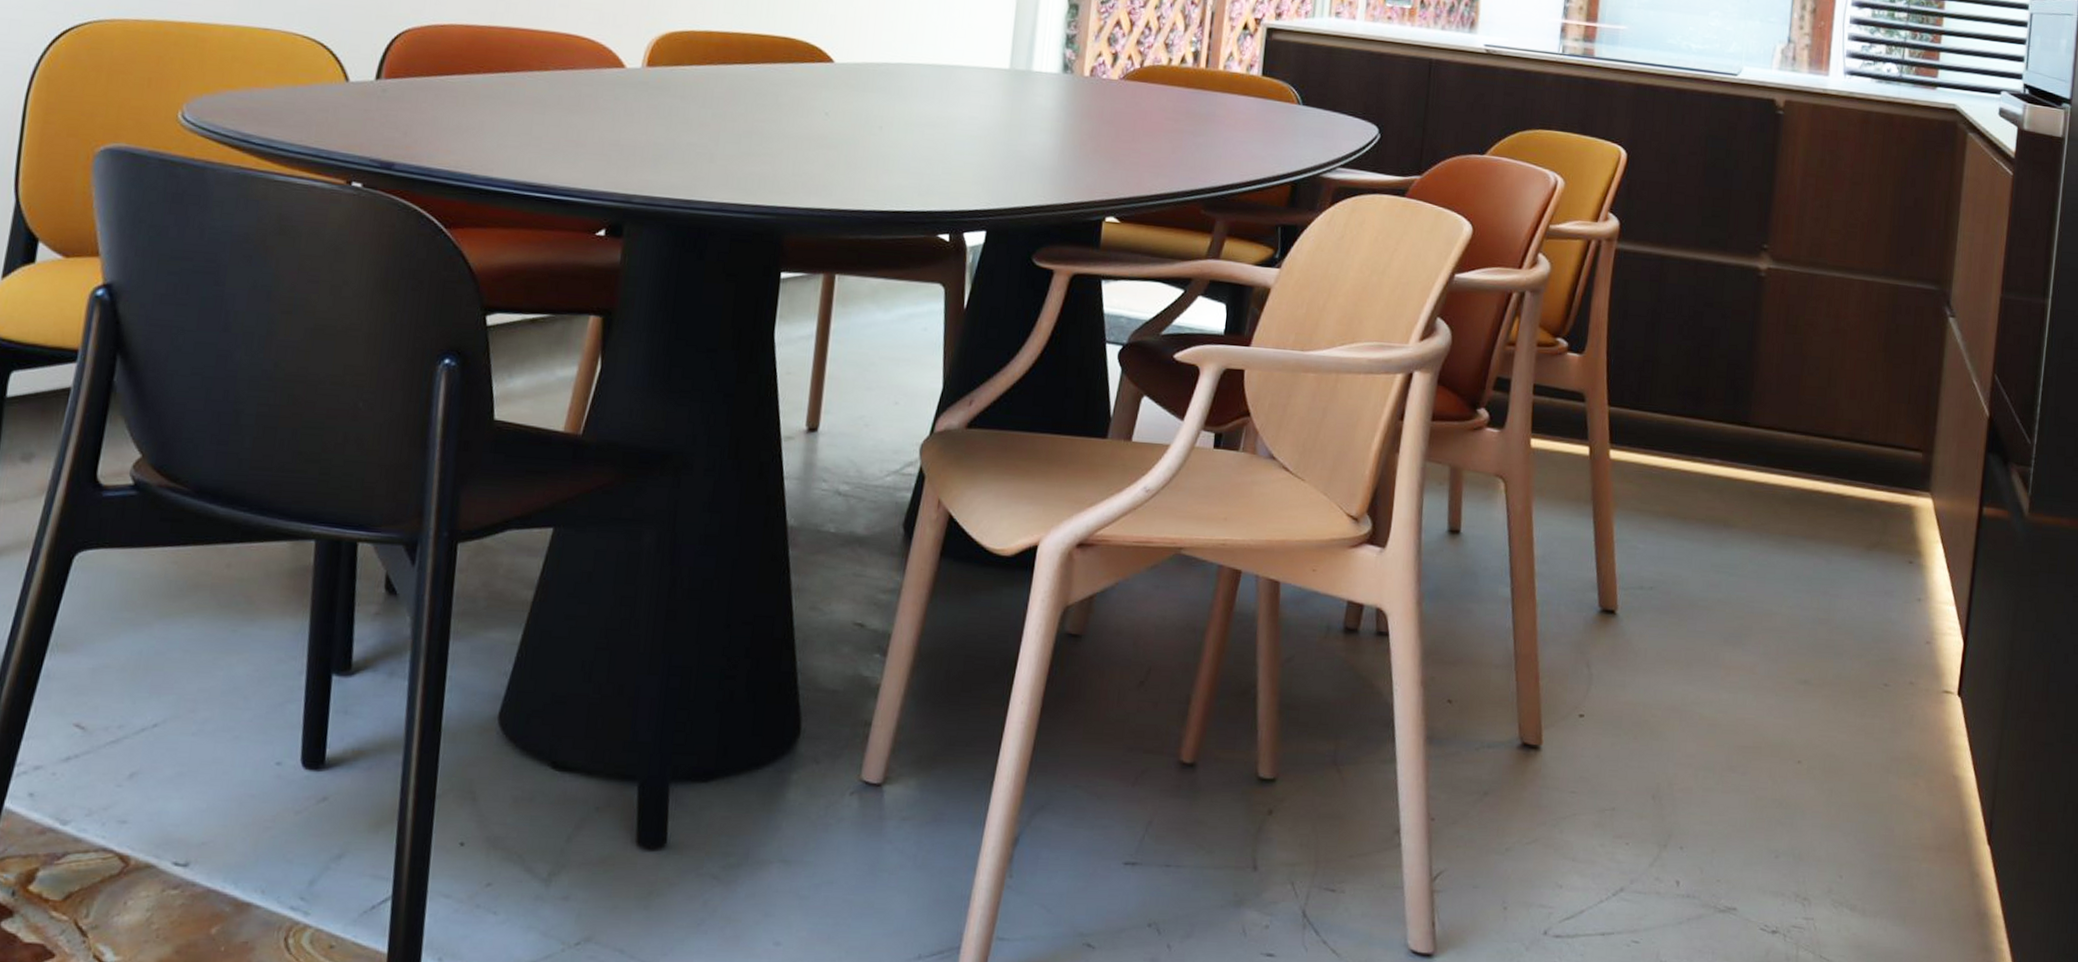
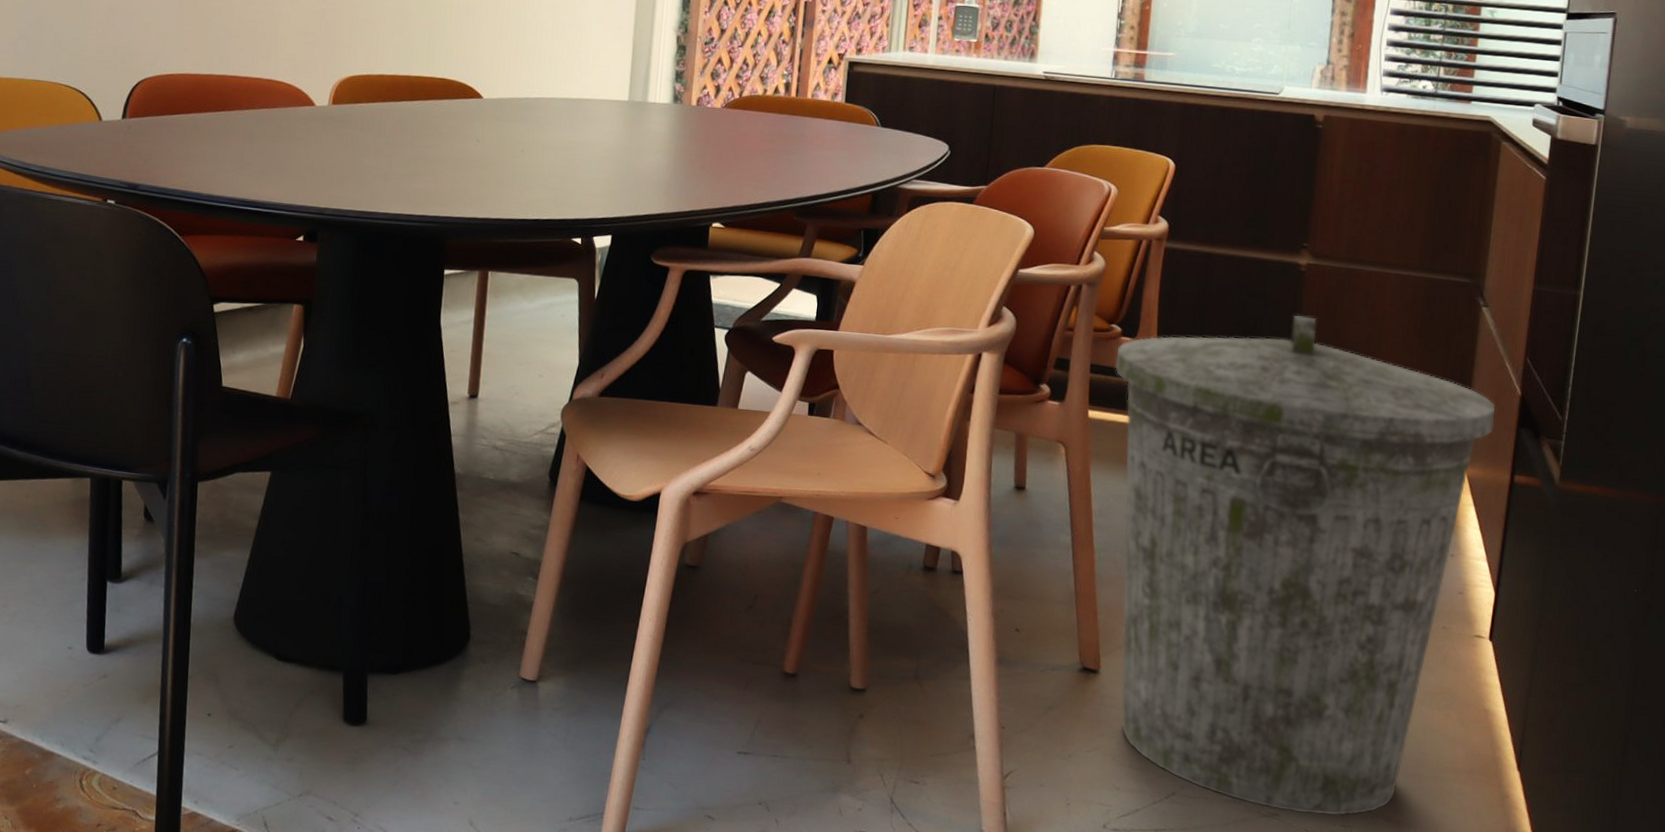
trash can: none [1560,326,1963,907] -> present [1115,315,1496,816]

